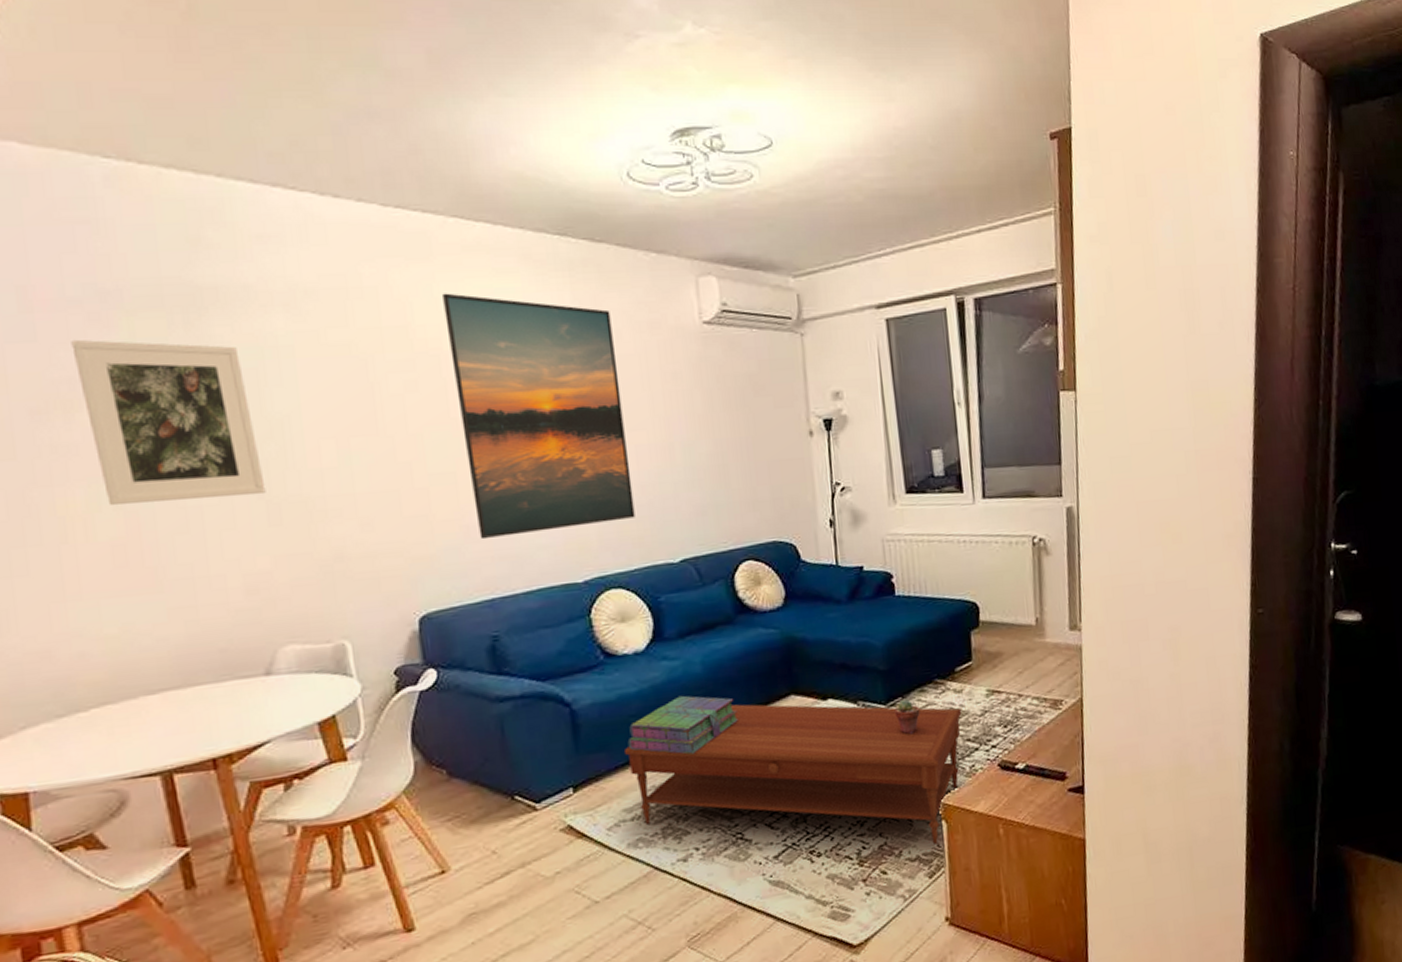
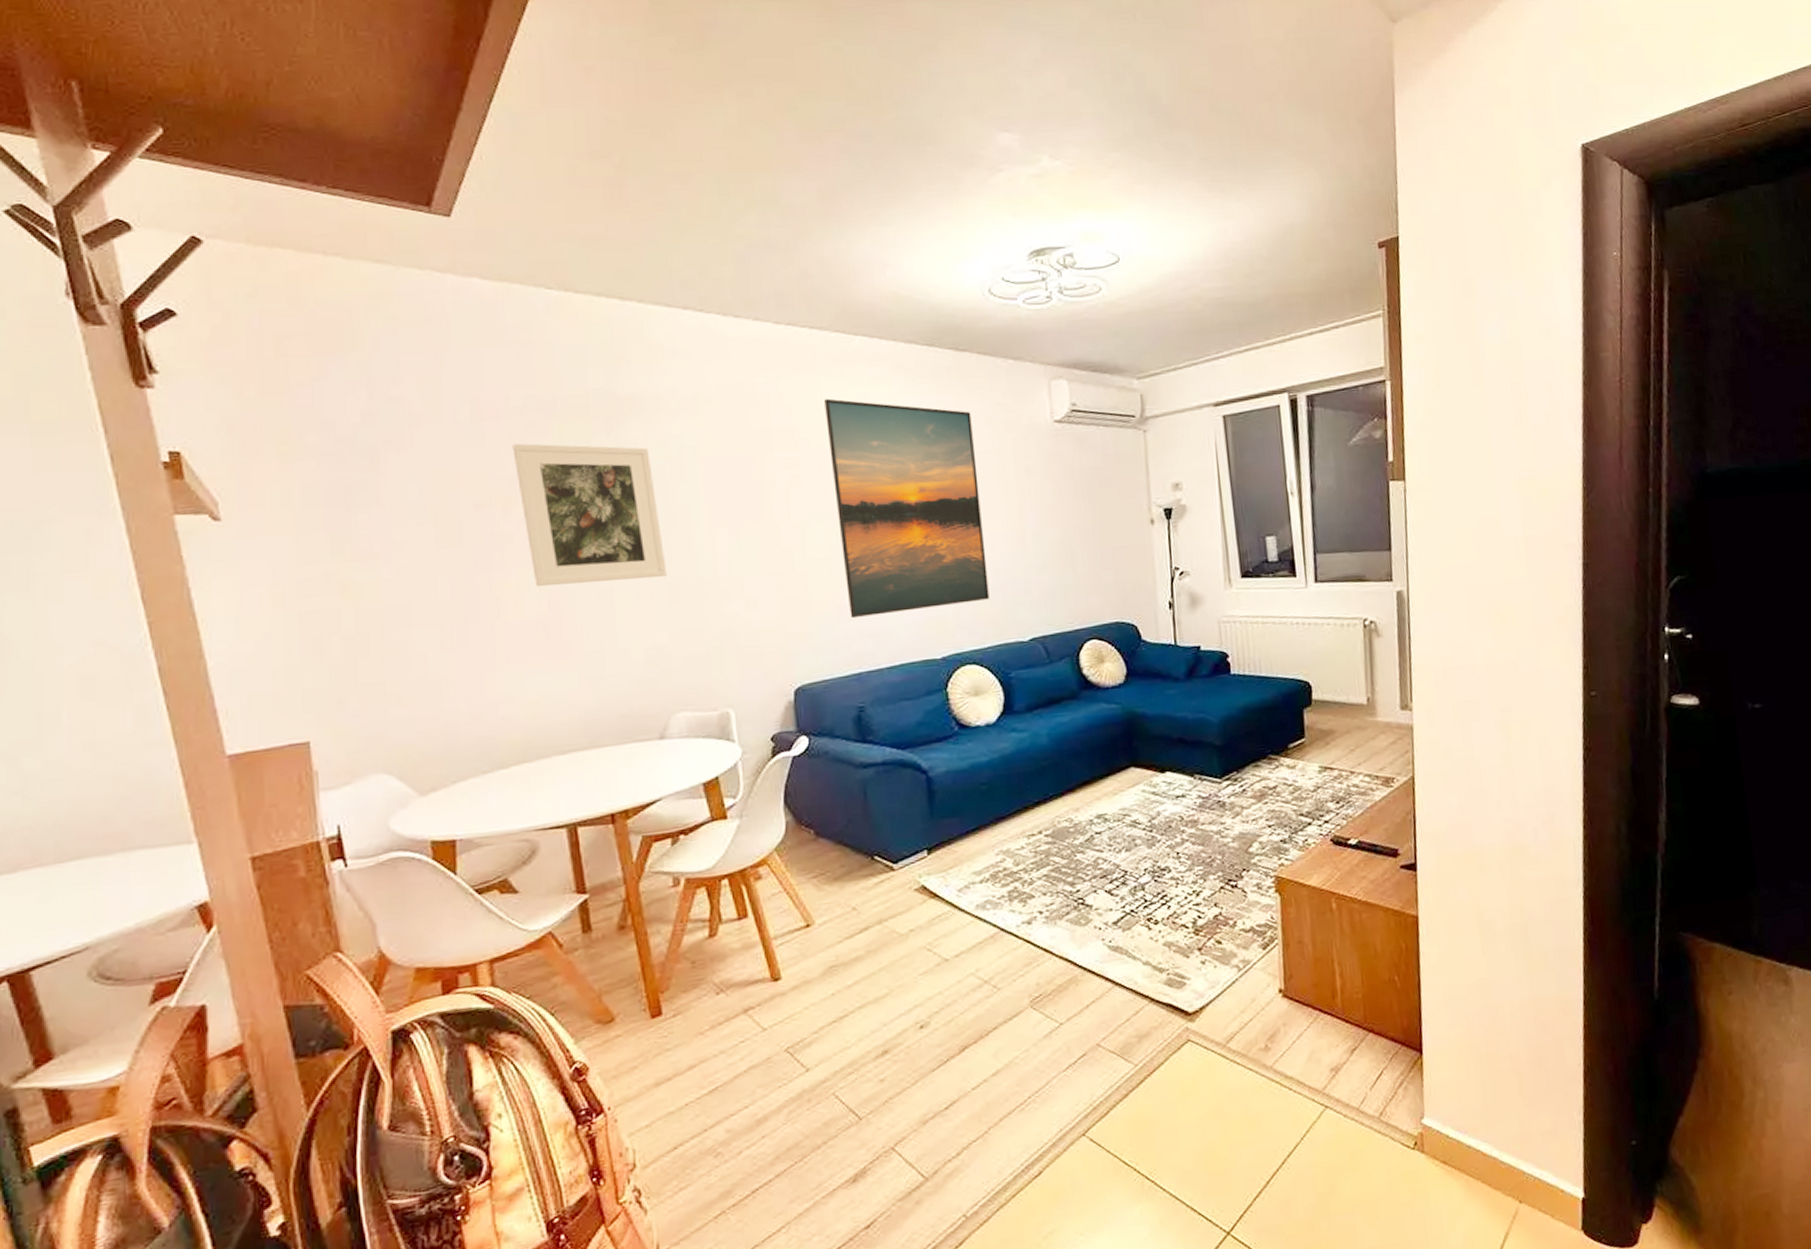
coffee table: present [625,704,962,845] -> none [975,775,1295,916]
stack of books: present [627,695,738,755] -> none [978,765,1081,822]
potted succulent: present [894,699,920,735] -> none [1229,774,1255,808]

